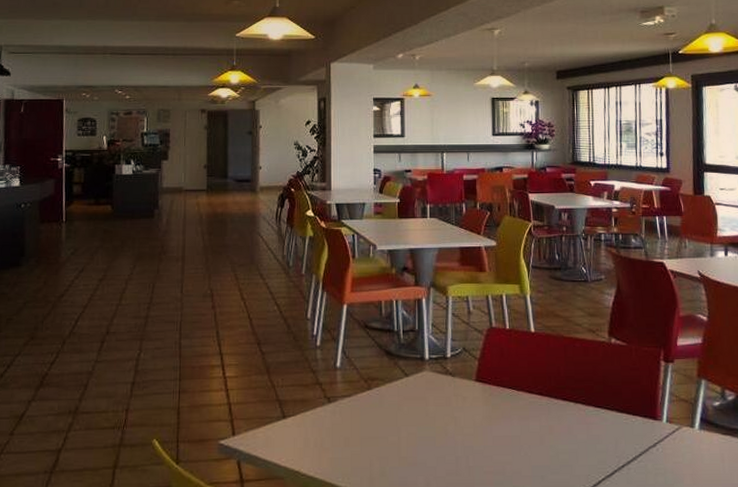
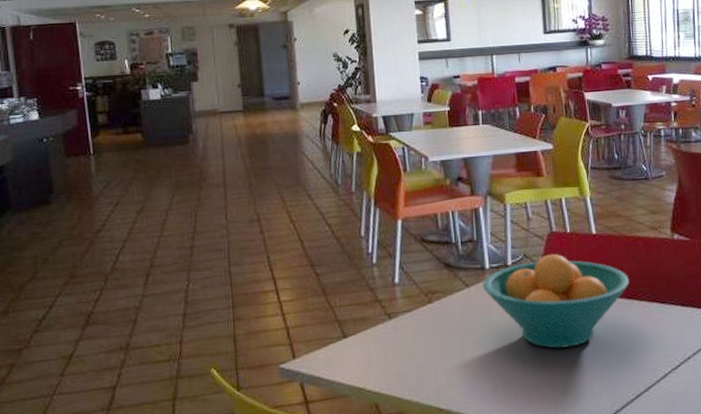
fruit bowl: none [422,349,566,446] -> present [483,253,629,349]

